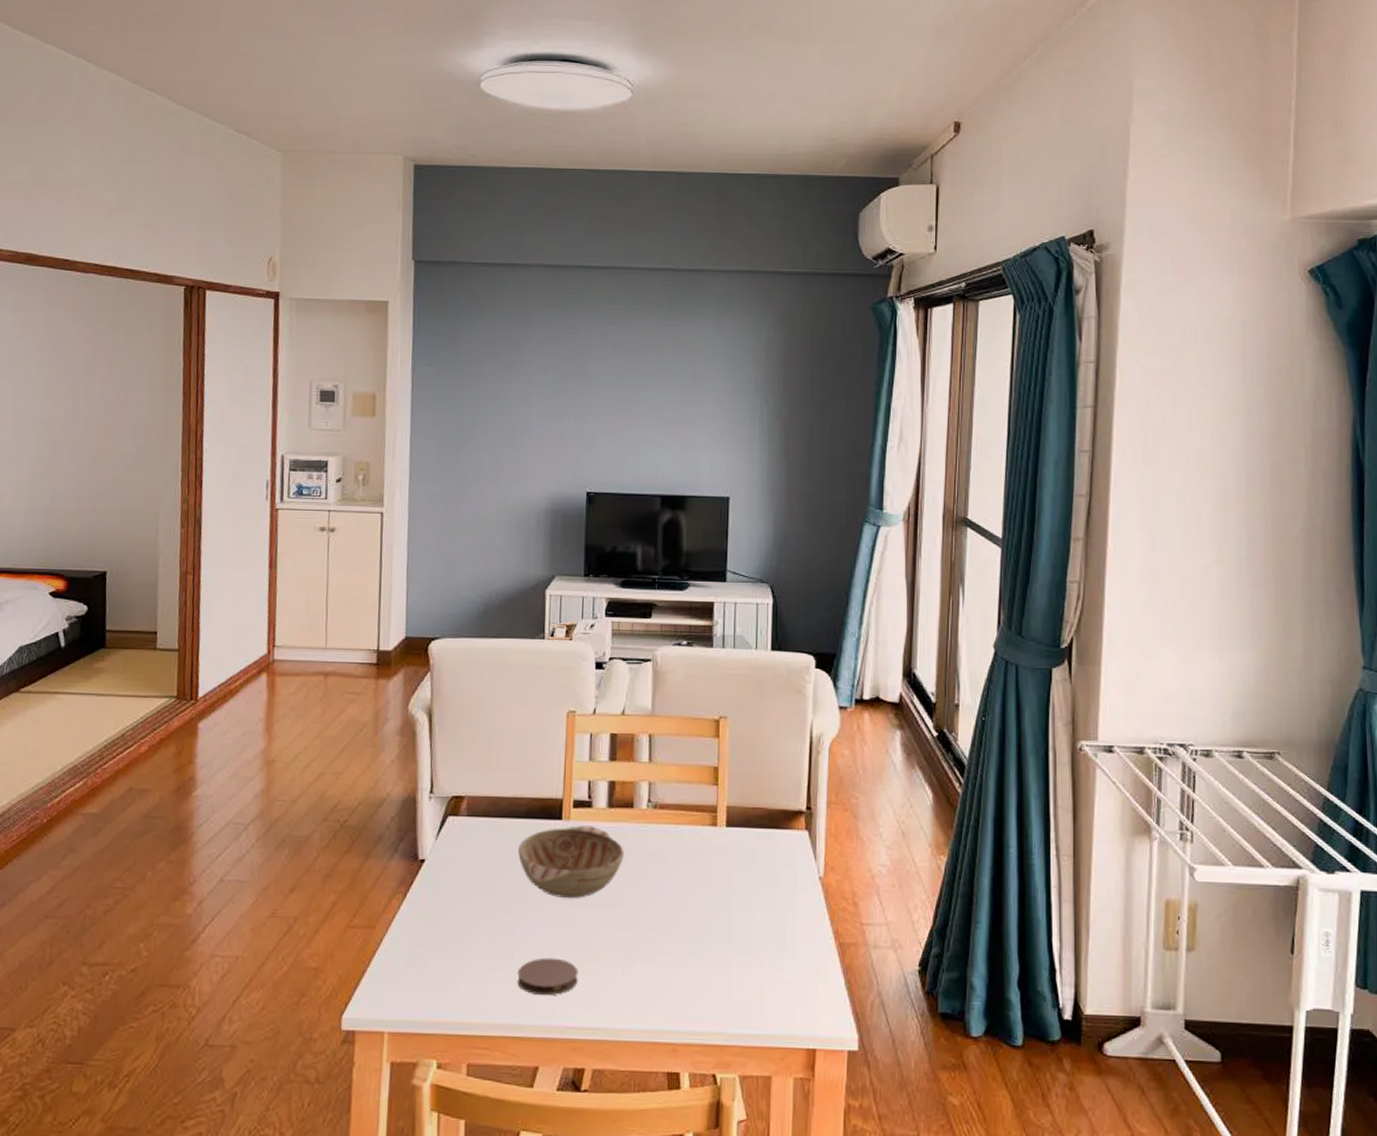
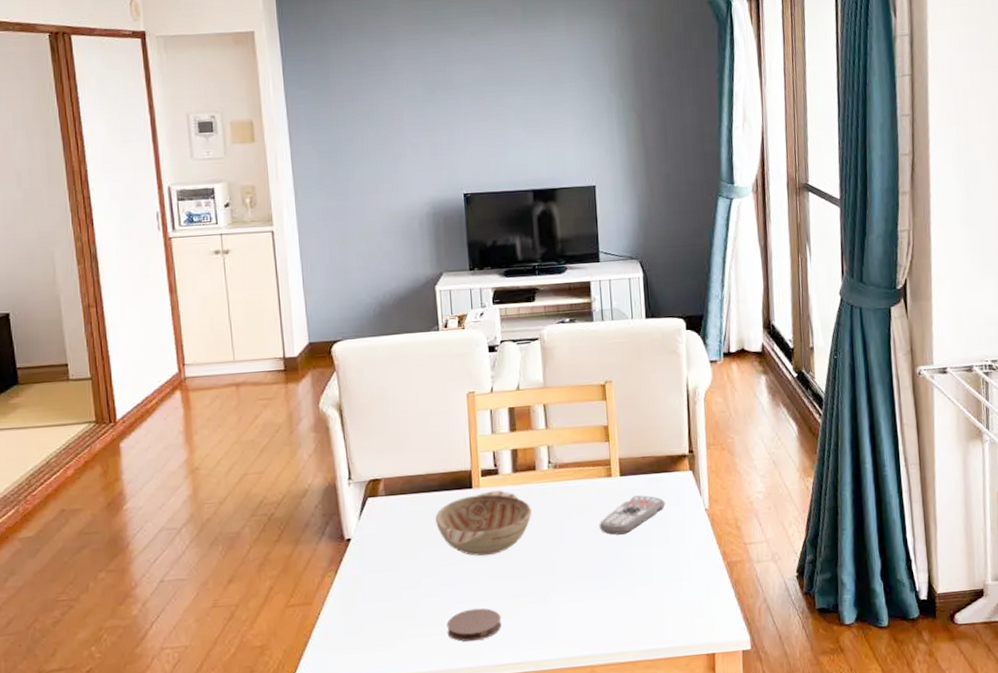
remote control: none [697,851,774,894] -> present [599,495,665,535]

